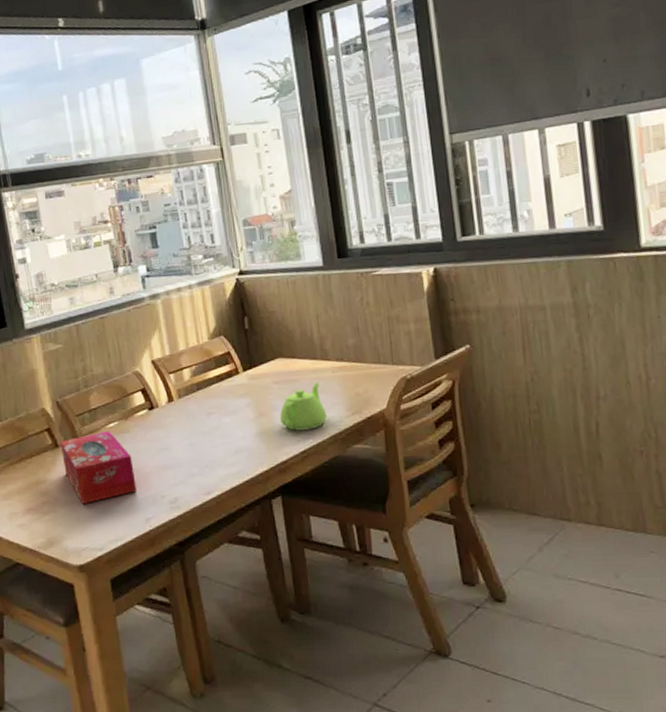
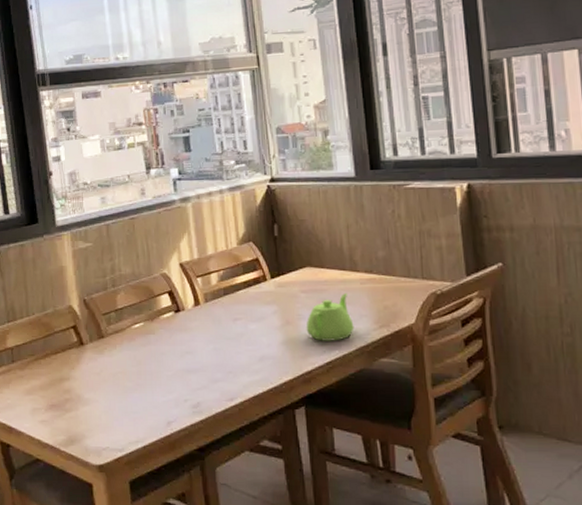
tissue box: present [60,430,137,505] -> none [85,331,159,404]

